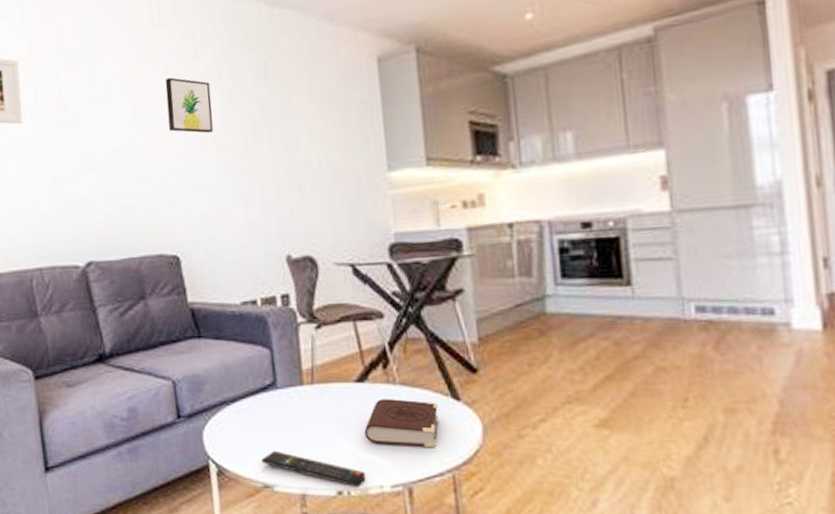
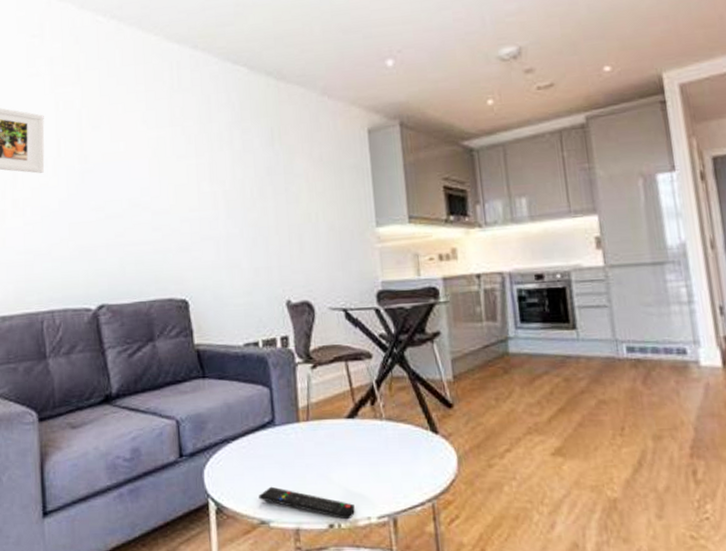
wall art: present [165,77,213,133] -> none [181,137,224,188]
book: present [364,399,439,447] -> none [354,433,420,478]

